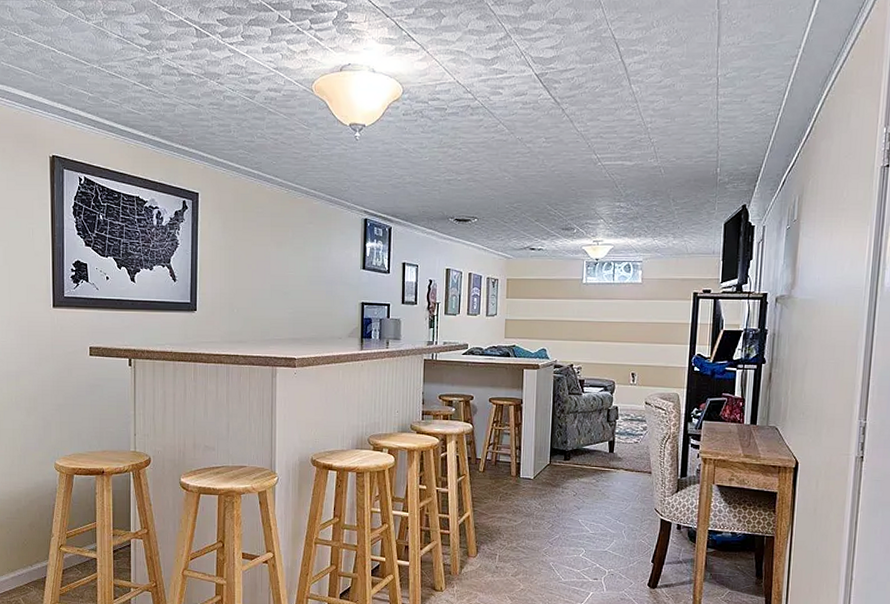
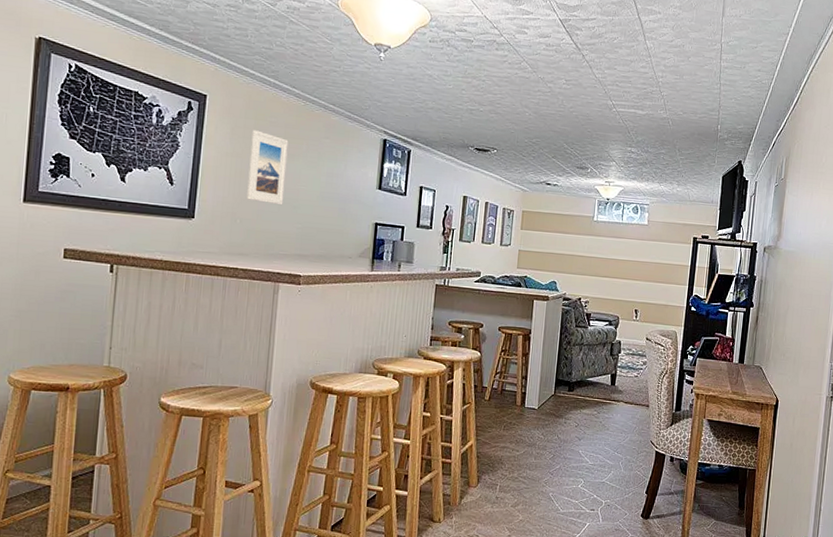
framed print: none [241,222,275,293] -> present [247,130,289,206]

